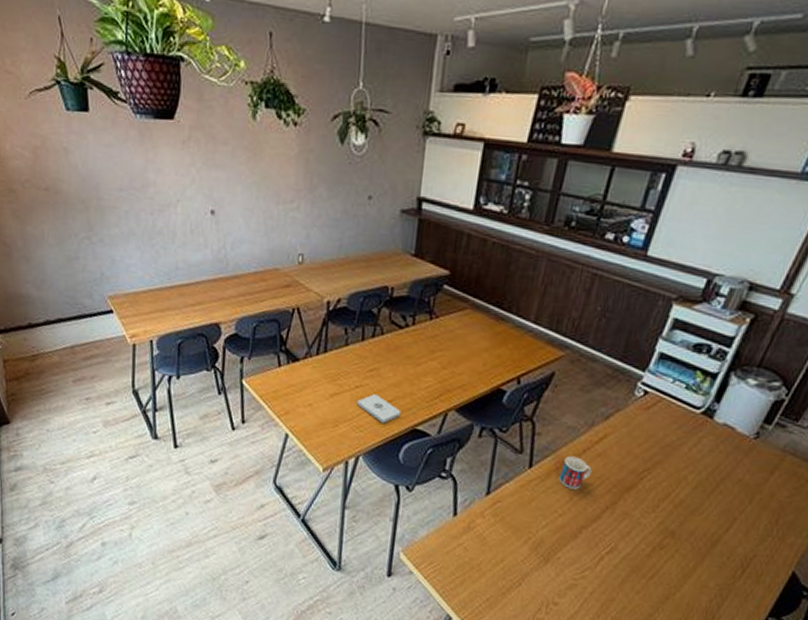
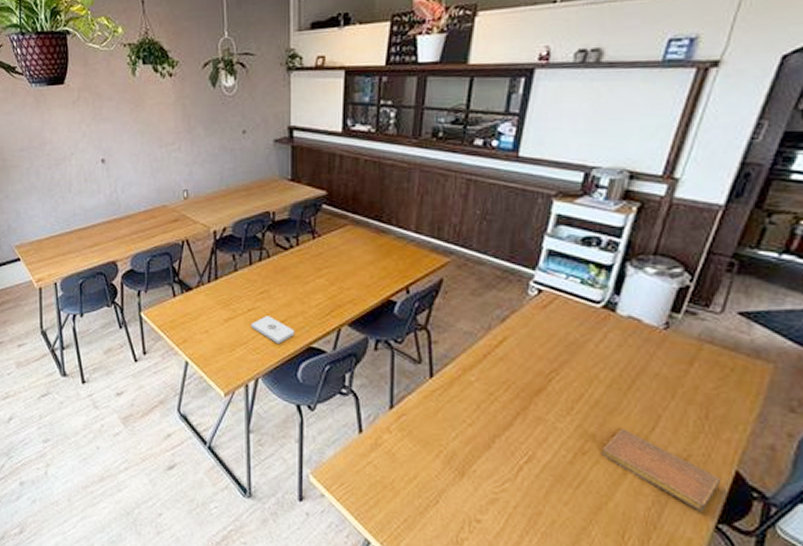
mug: present [558,456,592,490] -> none [462,362,496,397]
notebook: none [677,528,779,606] -> present [602,429,722,512]

